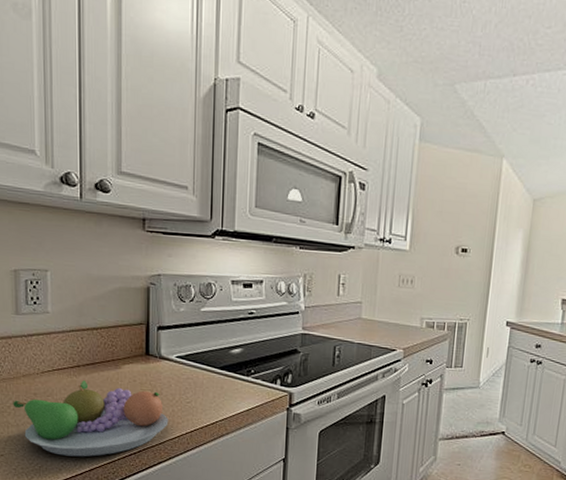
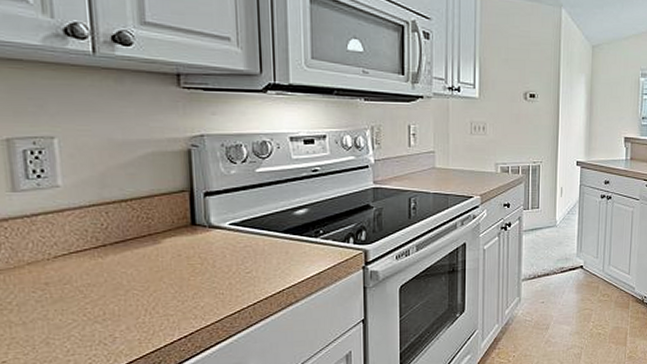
fruit bowl: present [13,380,169,457] -> none [15,261,226,352]

